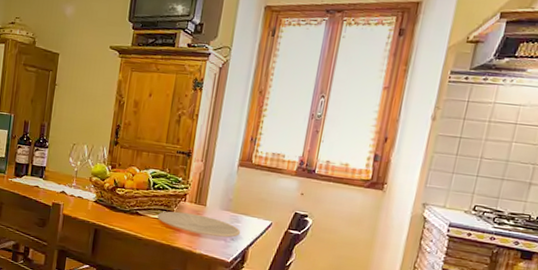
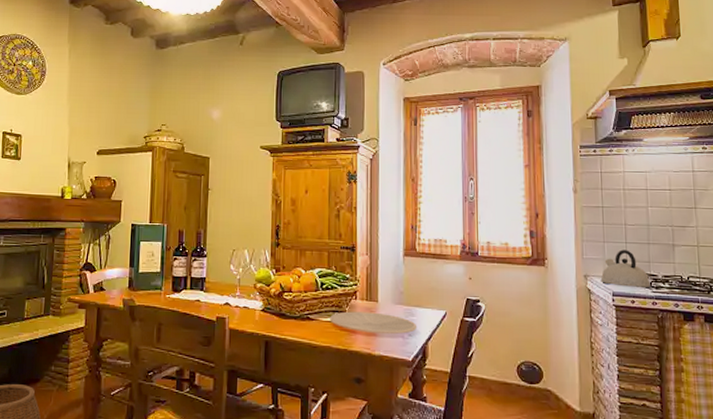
kettle: none [439,182,494,223] -> present [600,249,651,287]

